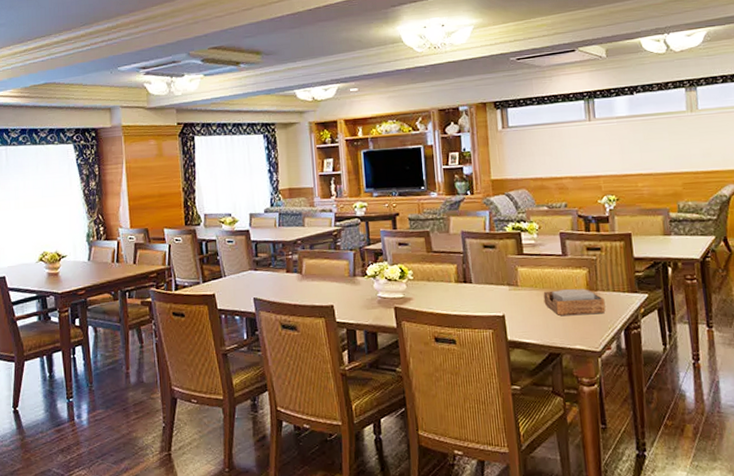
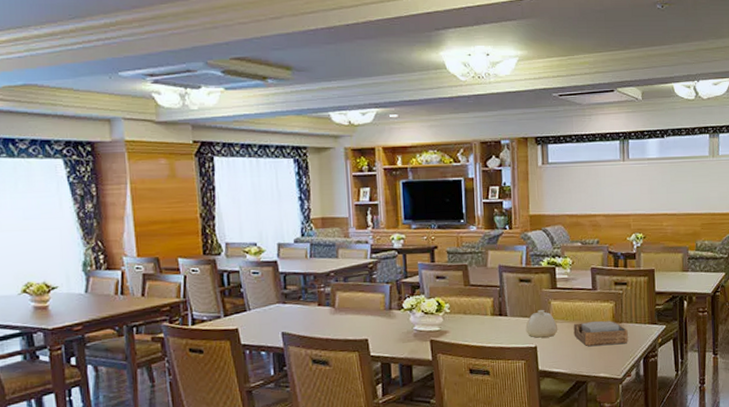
sugar bowl: none [492,276,527,306] -> present [525,309,558,338]

